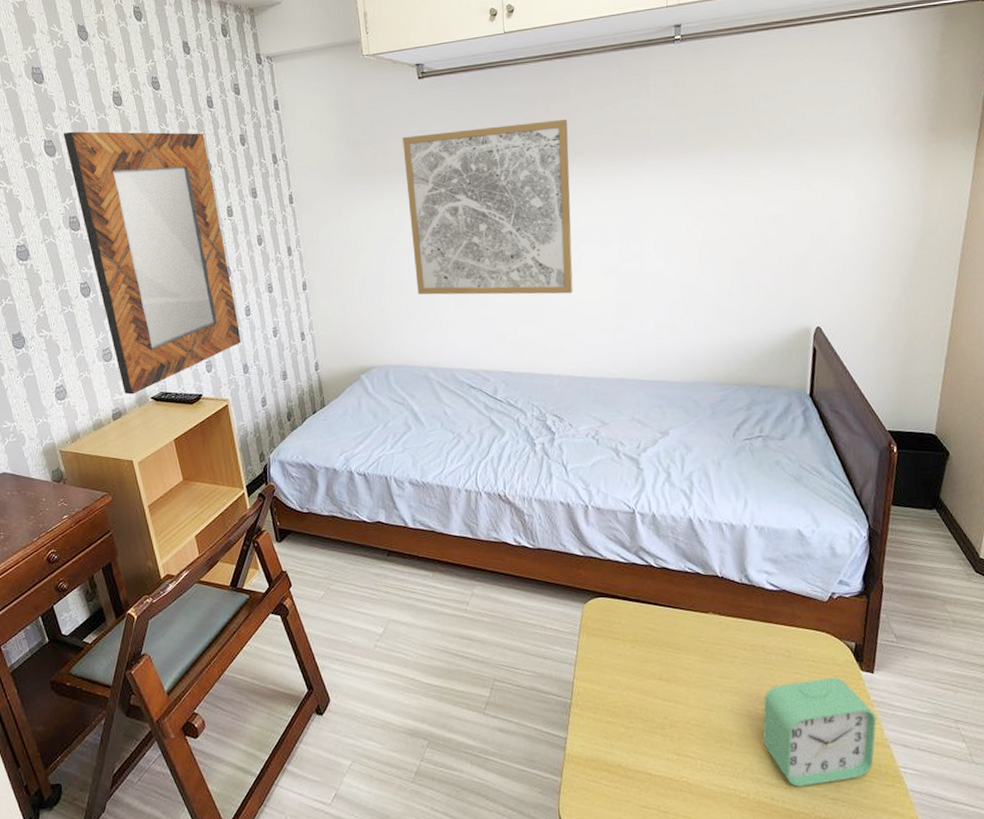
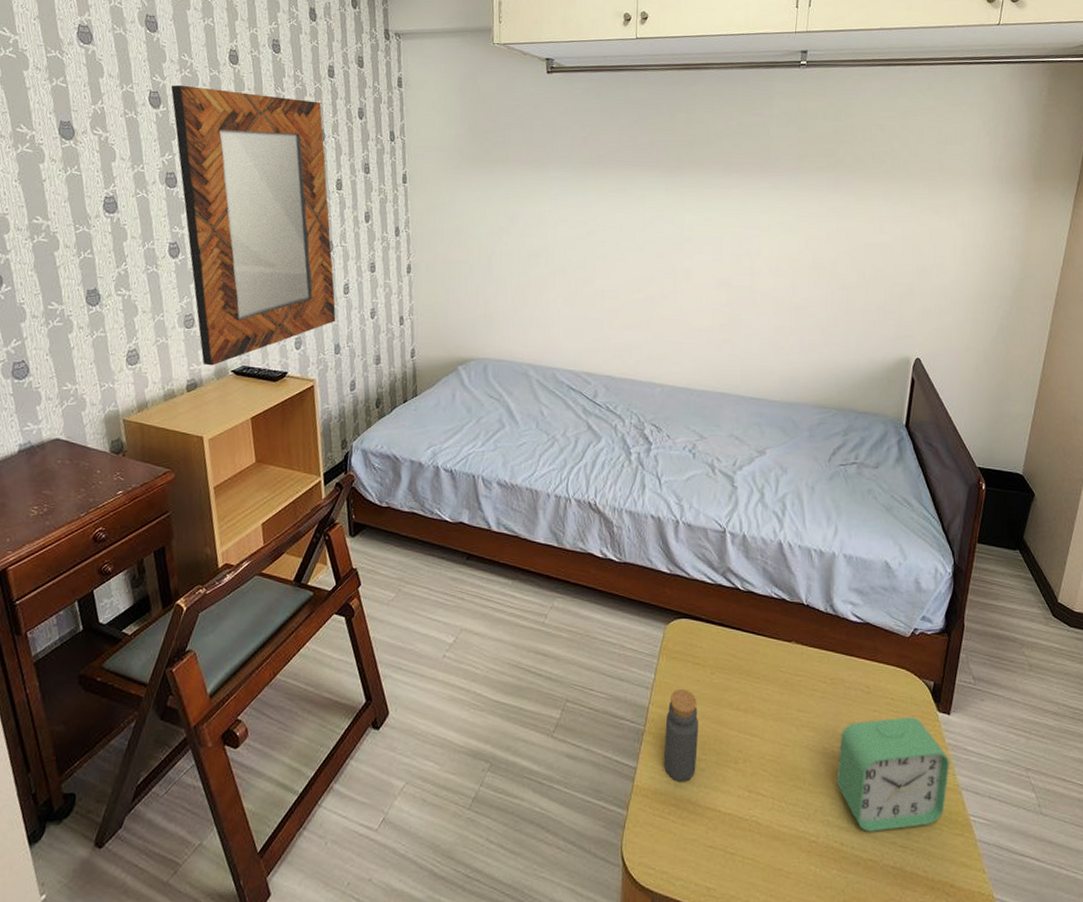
wall art: present [403,120,573,295] -> none [524,128,691,302]
bottle: none [591,663,624,749] -> present [663,688,699,782]

